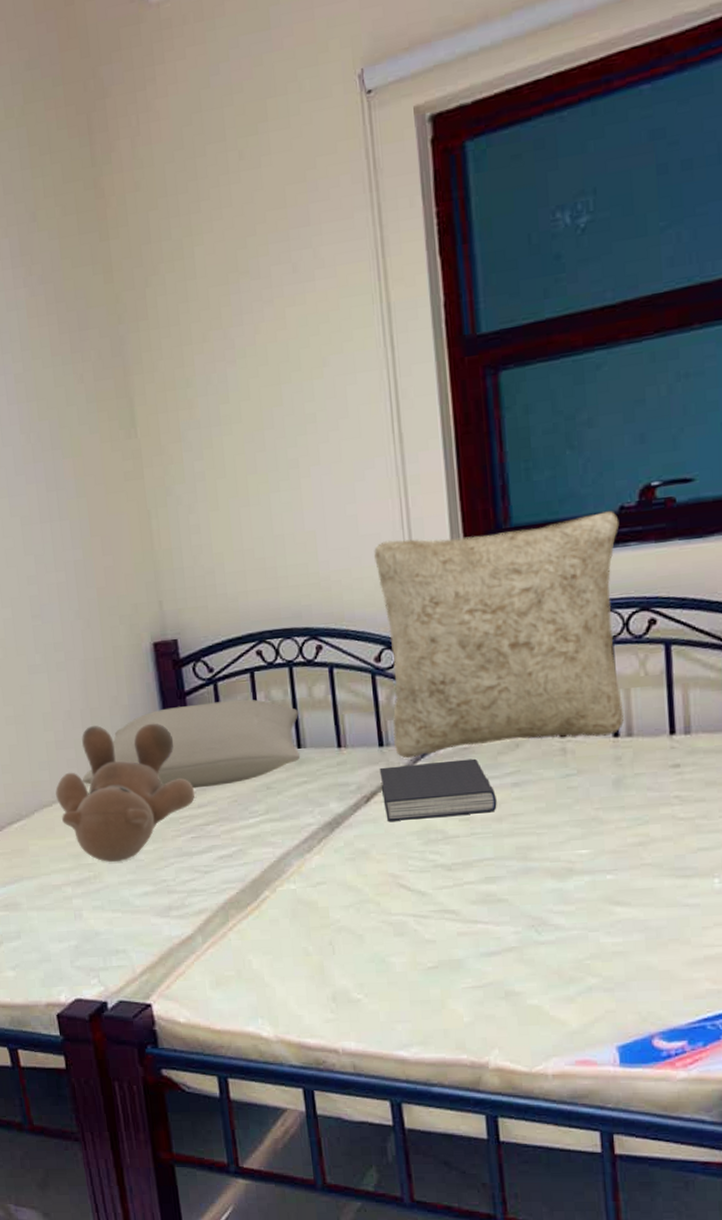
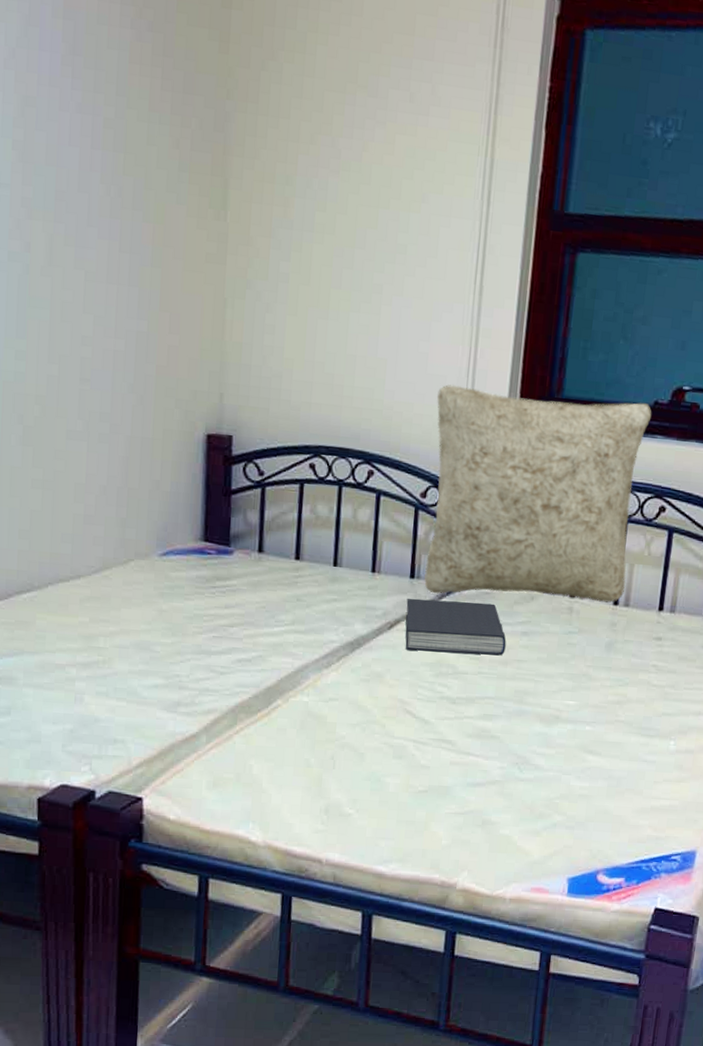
teddy bear: present [55,723,195,862] -> none [75,506,225,650]
pillow: present [82,699,300,789] -> none [106,503,341,590]

